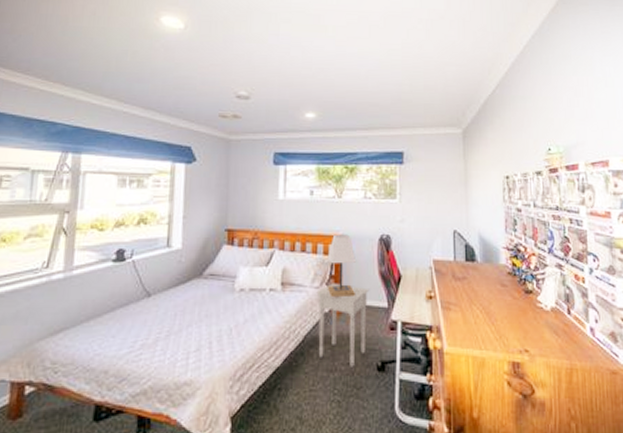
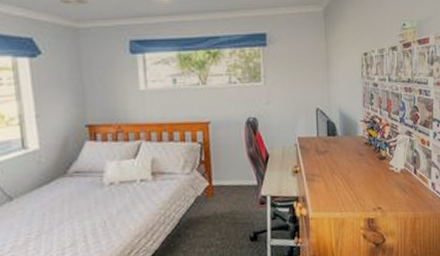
nightstand: present [316,283,370,367] -> none [188,167,240,241]
lamp: present [327,234,357,298] -> none [196,120,227,182]

